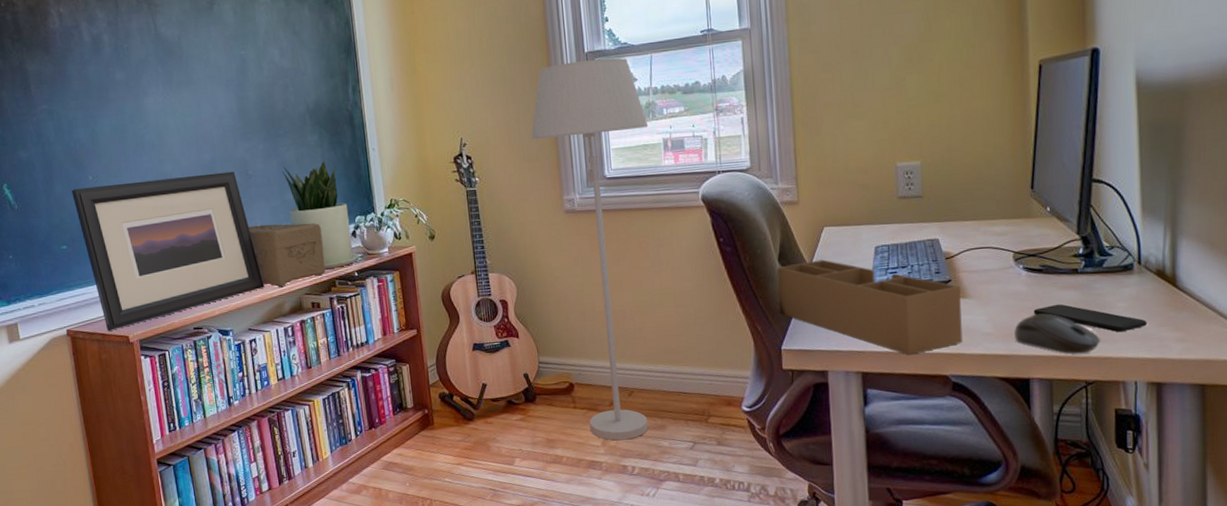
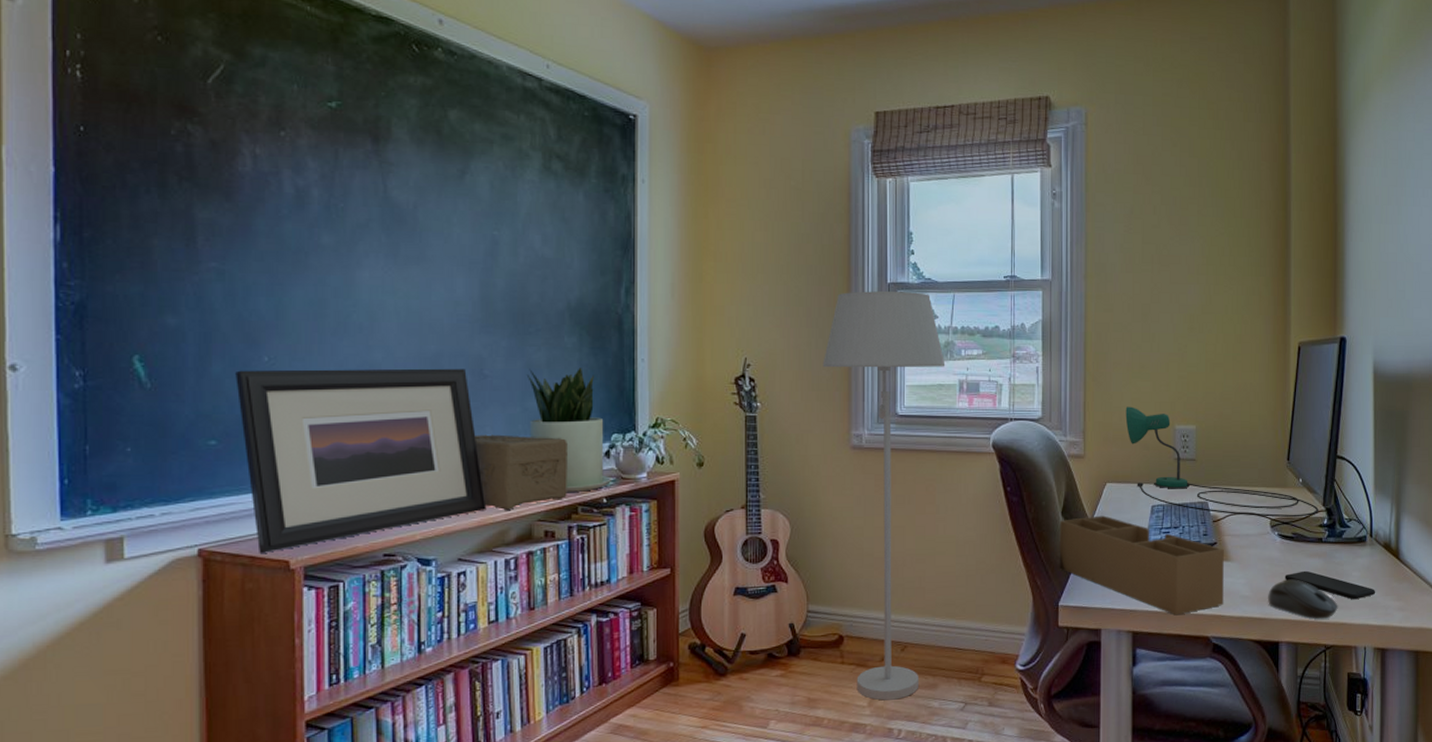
desk lamp: none [840,147,1072,251] -> present [1125,406,1319,518]

